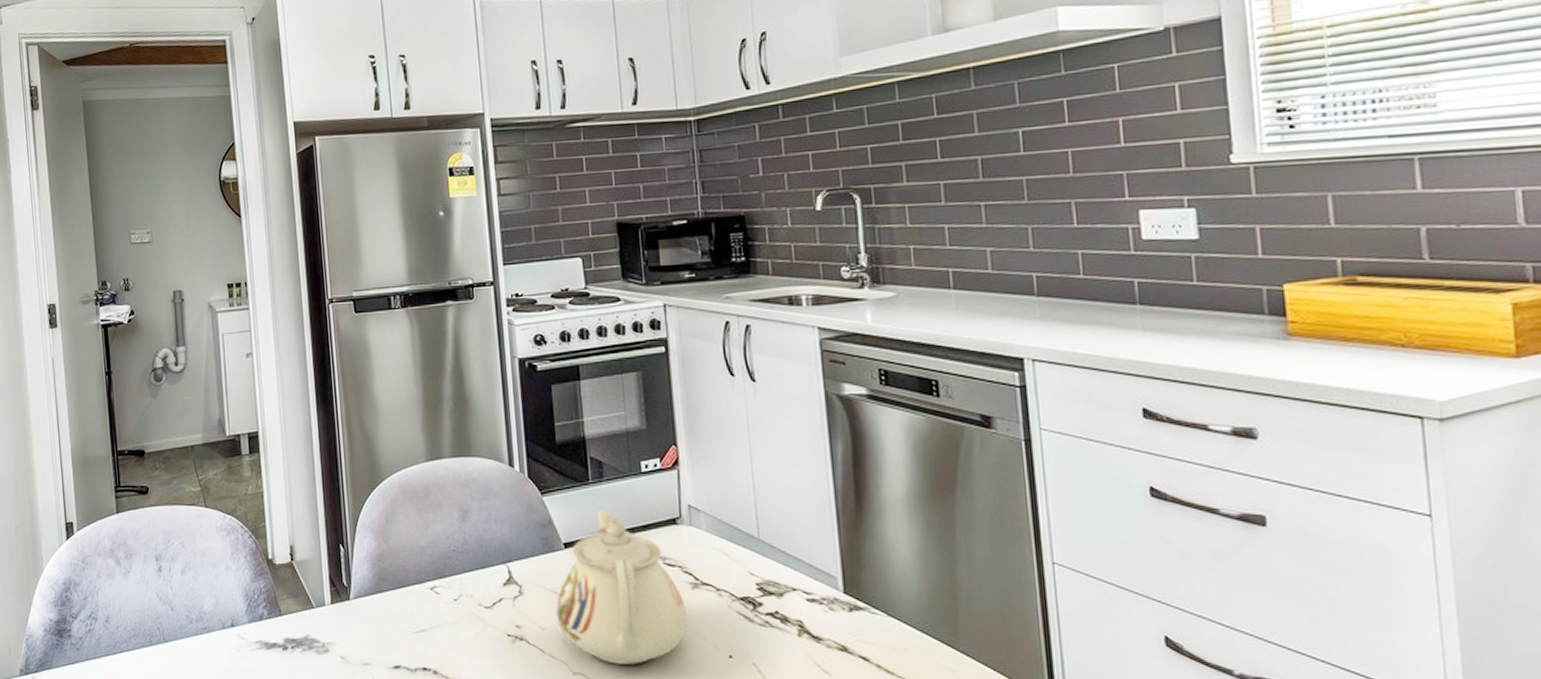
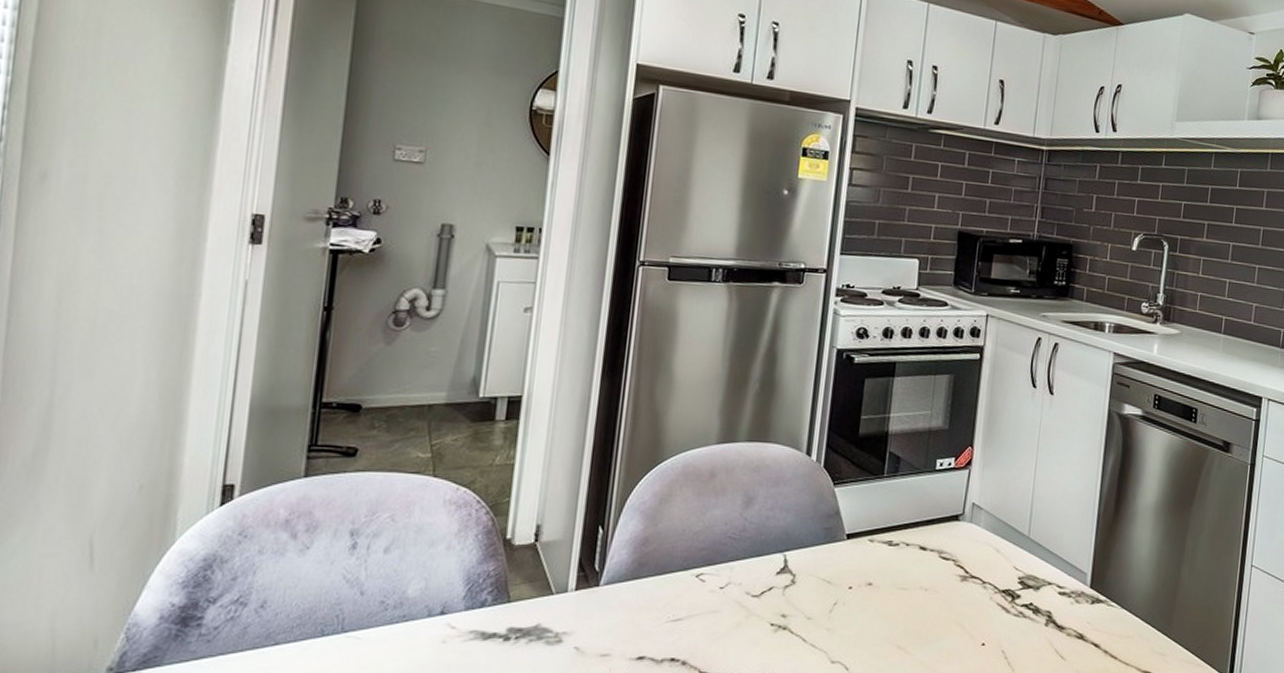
teapot: present [556,509,688,664] -> none [825,503,952,652]

